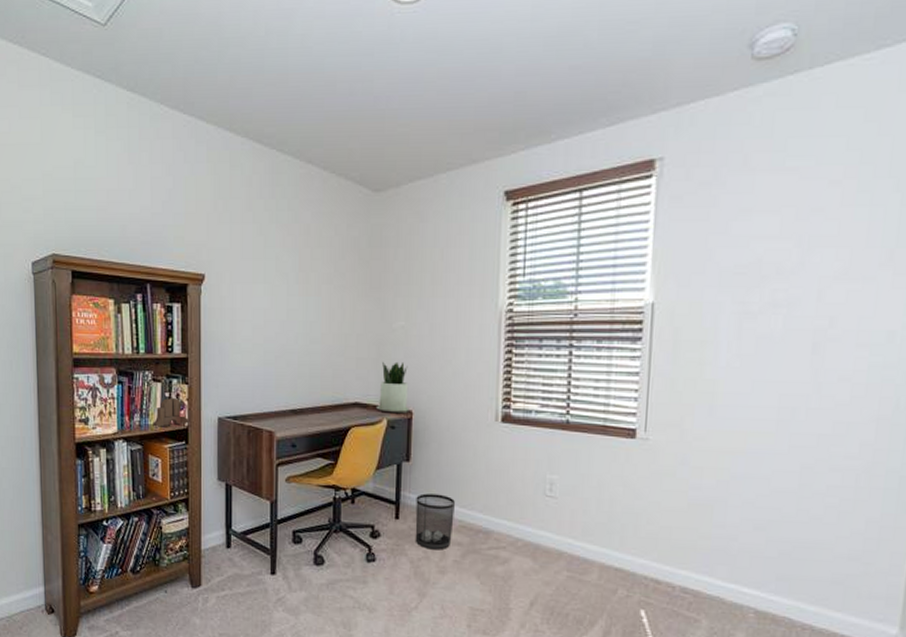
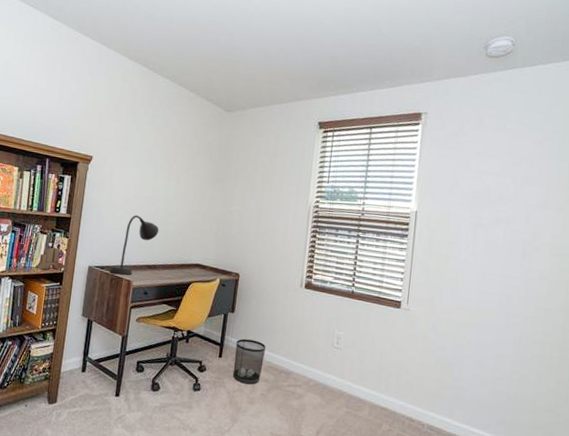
desk lamp: none [245,346,302,426] -> present [109,215,159,275]
planter: present [375,361,410,414] -> none [212,234,239,276]

